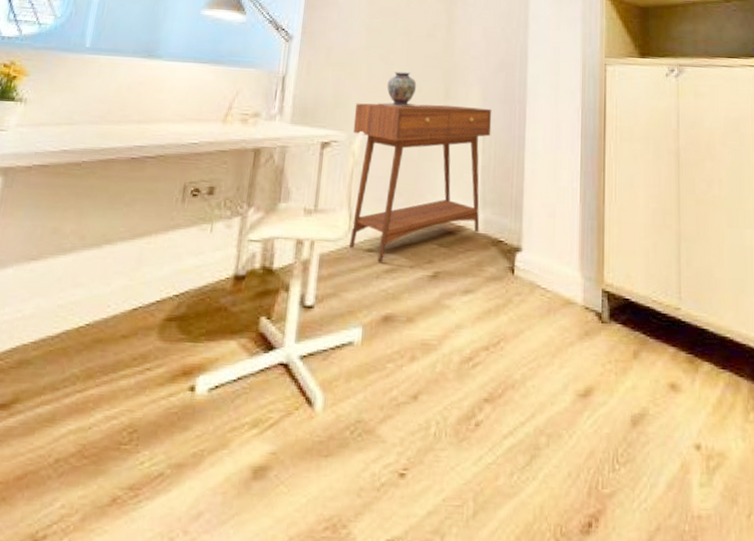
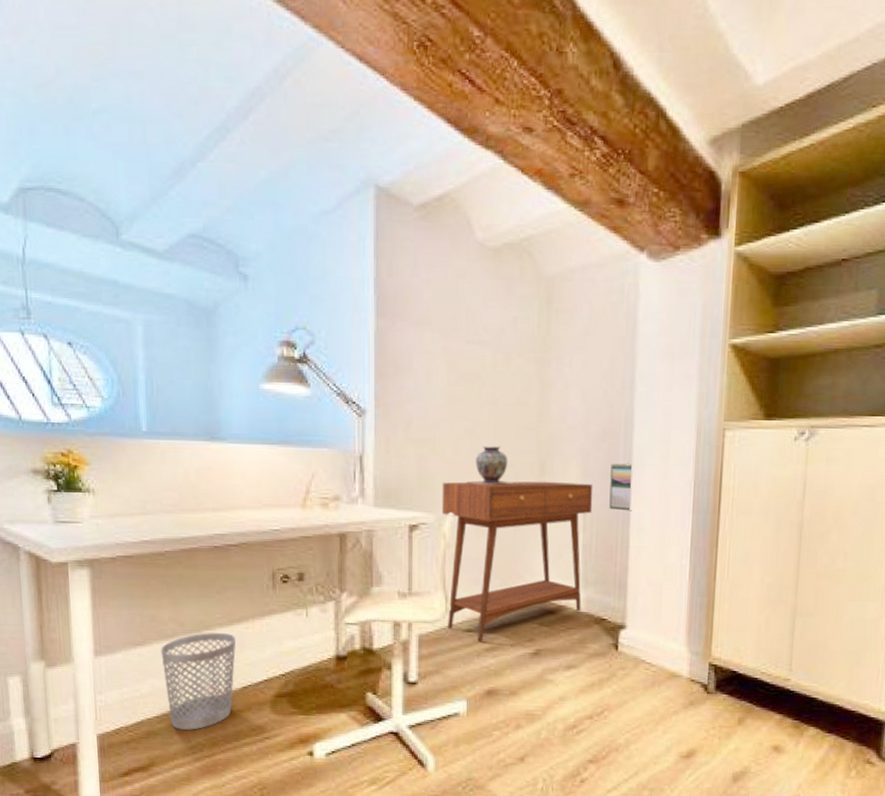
wastebasket: none [48,247,136,359] -> present [160,633,237,730]
calendar: none [506,91,527,135] -> present [609,463,632,511]

